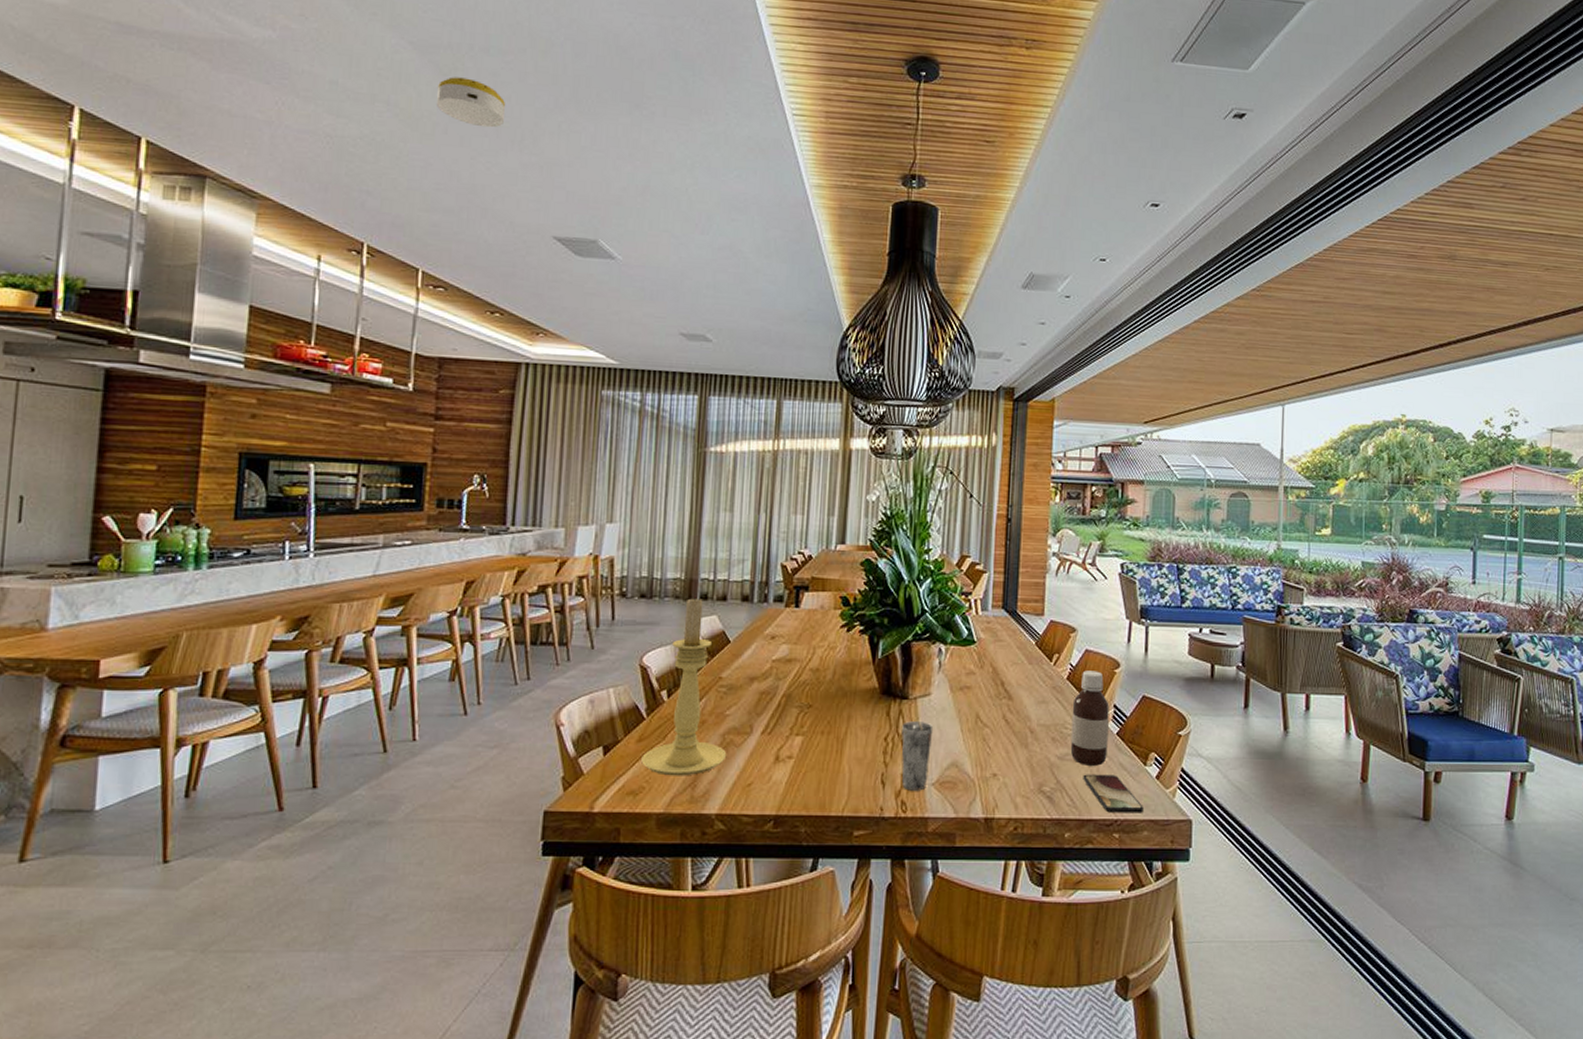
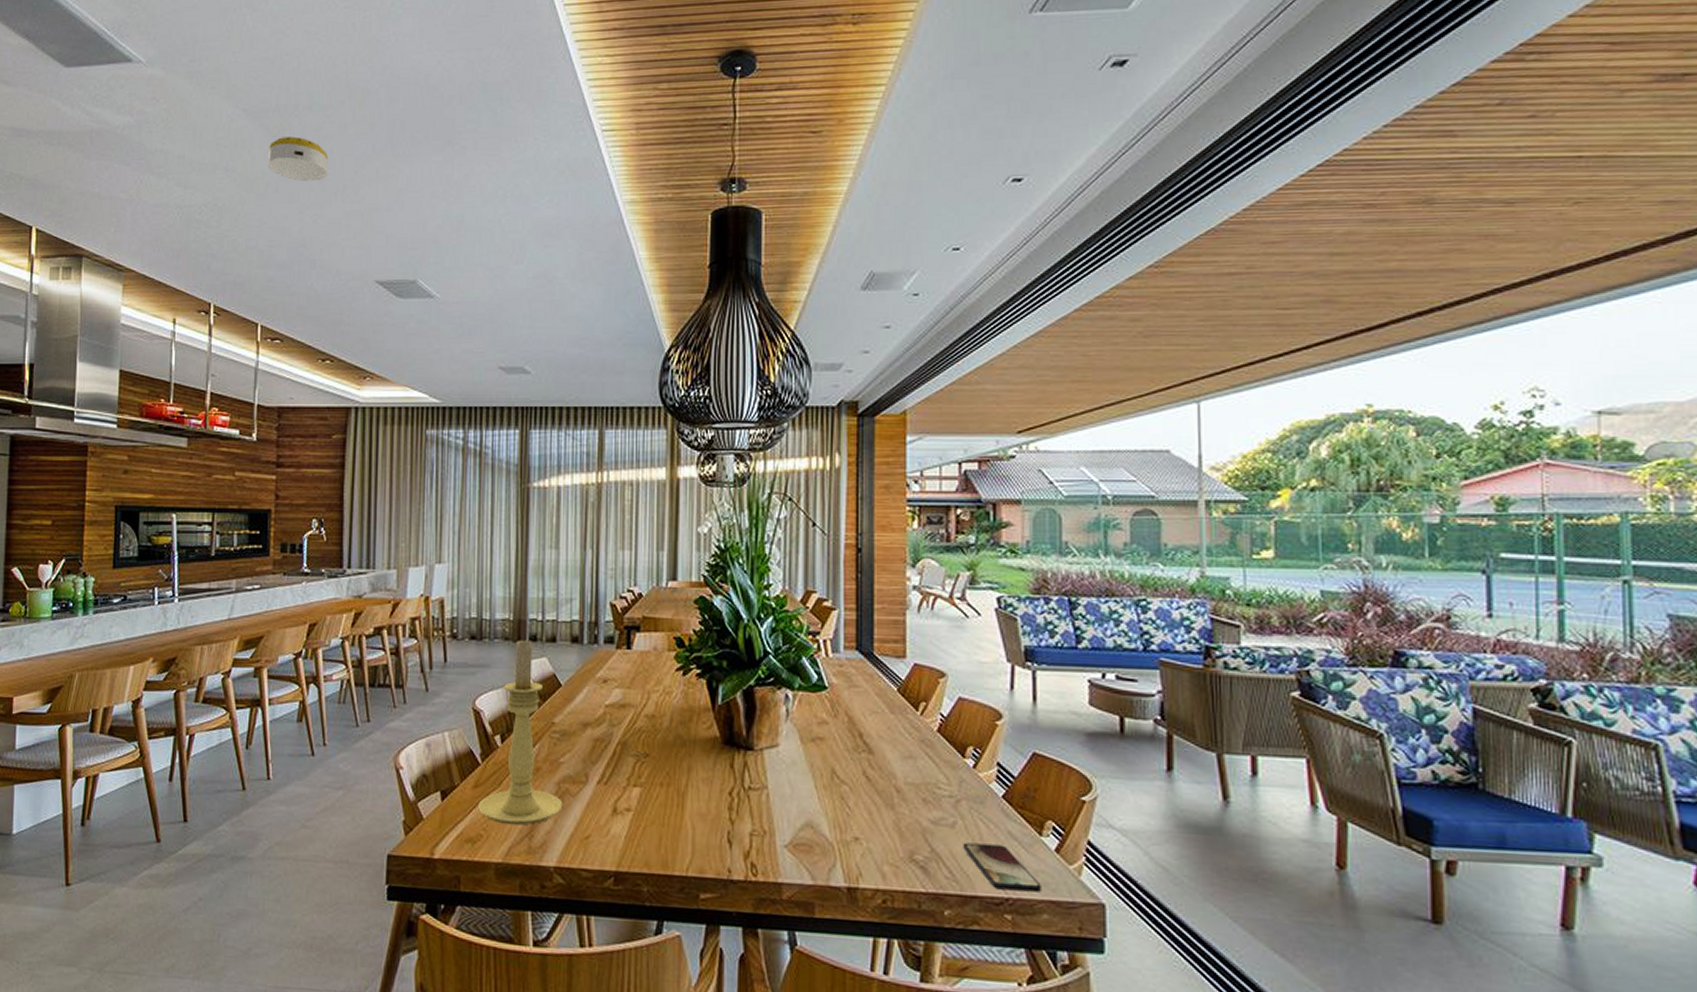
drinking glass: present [901,721,934,791] -> none [748,775,783,853]
bottle: present [1070,670,1109,766] -> none [945,722,992,834]

